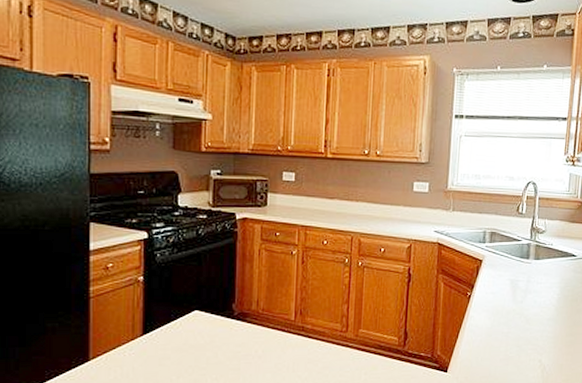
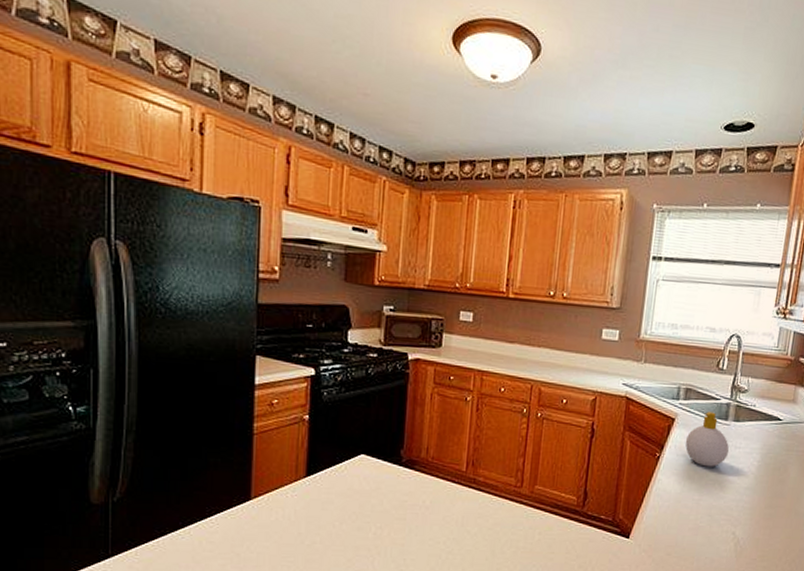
soap bottle: none [492,252,532,302] -> present [685,412,729,467]

